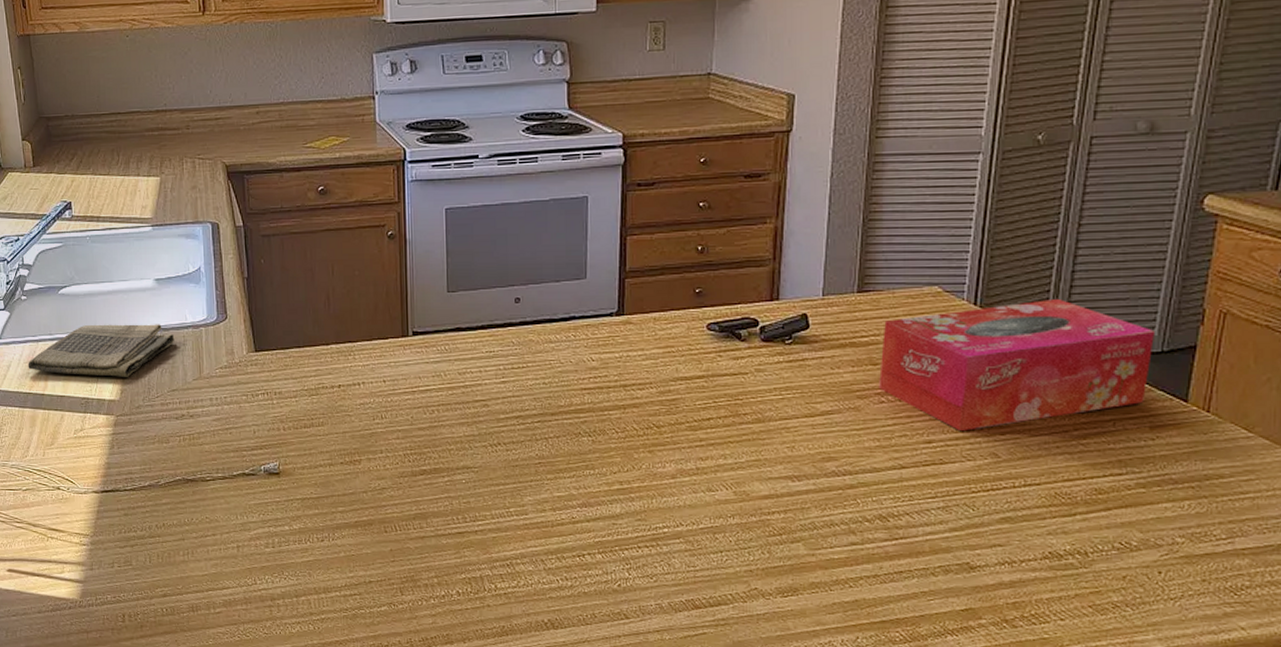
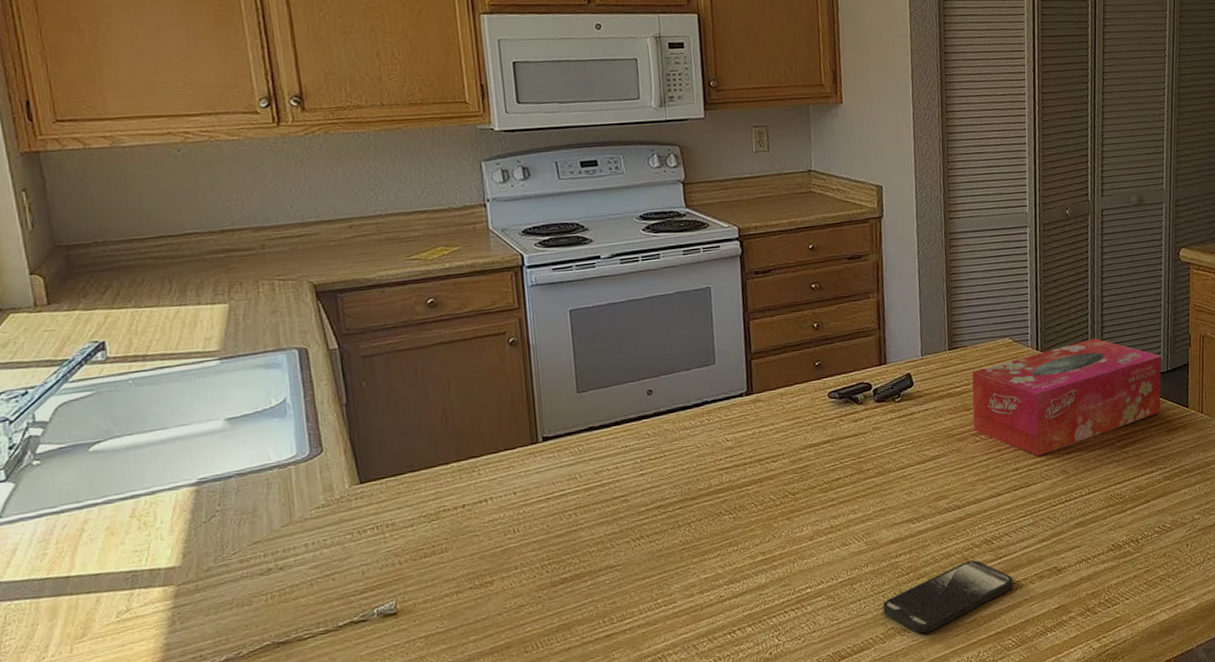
dish towel: present [28,324,175,377] -> none [44,469,256,550]
smartphone: none [747,535,909,603] -> present [882,560,1013,634]

